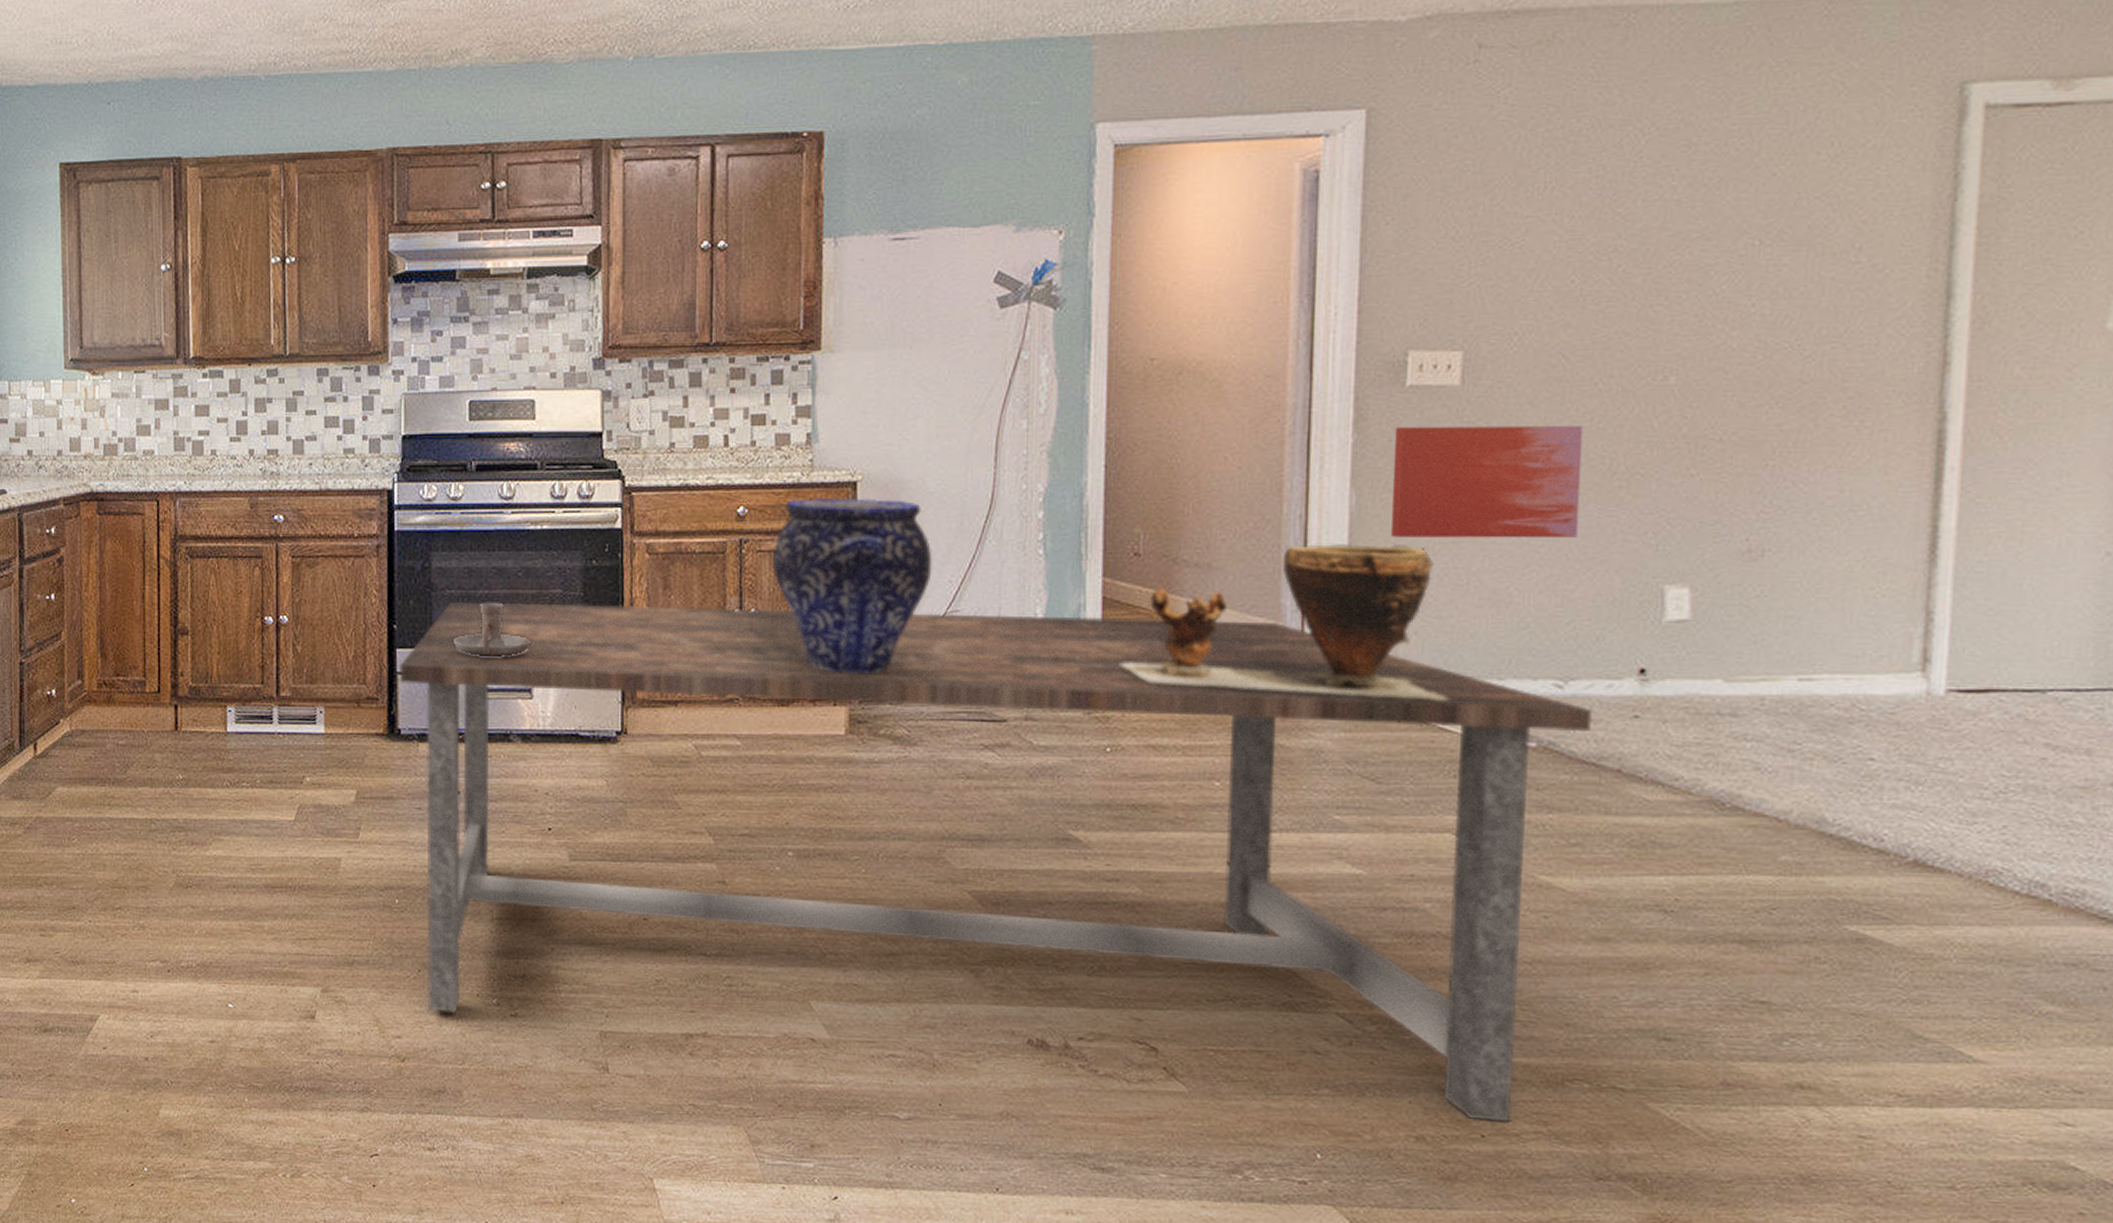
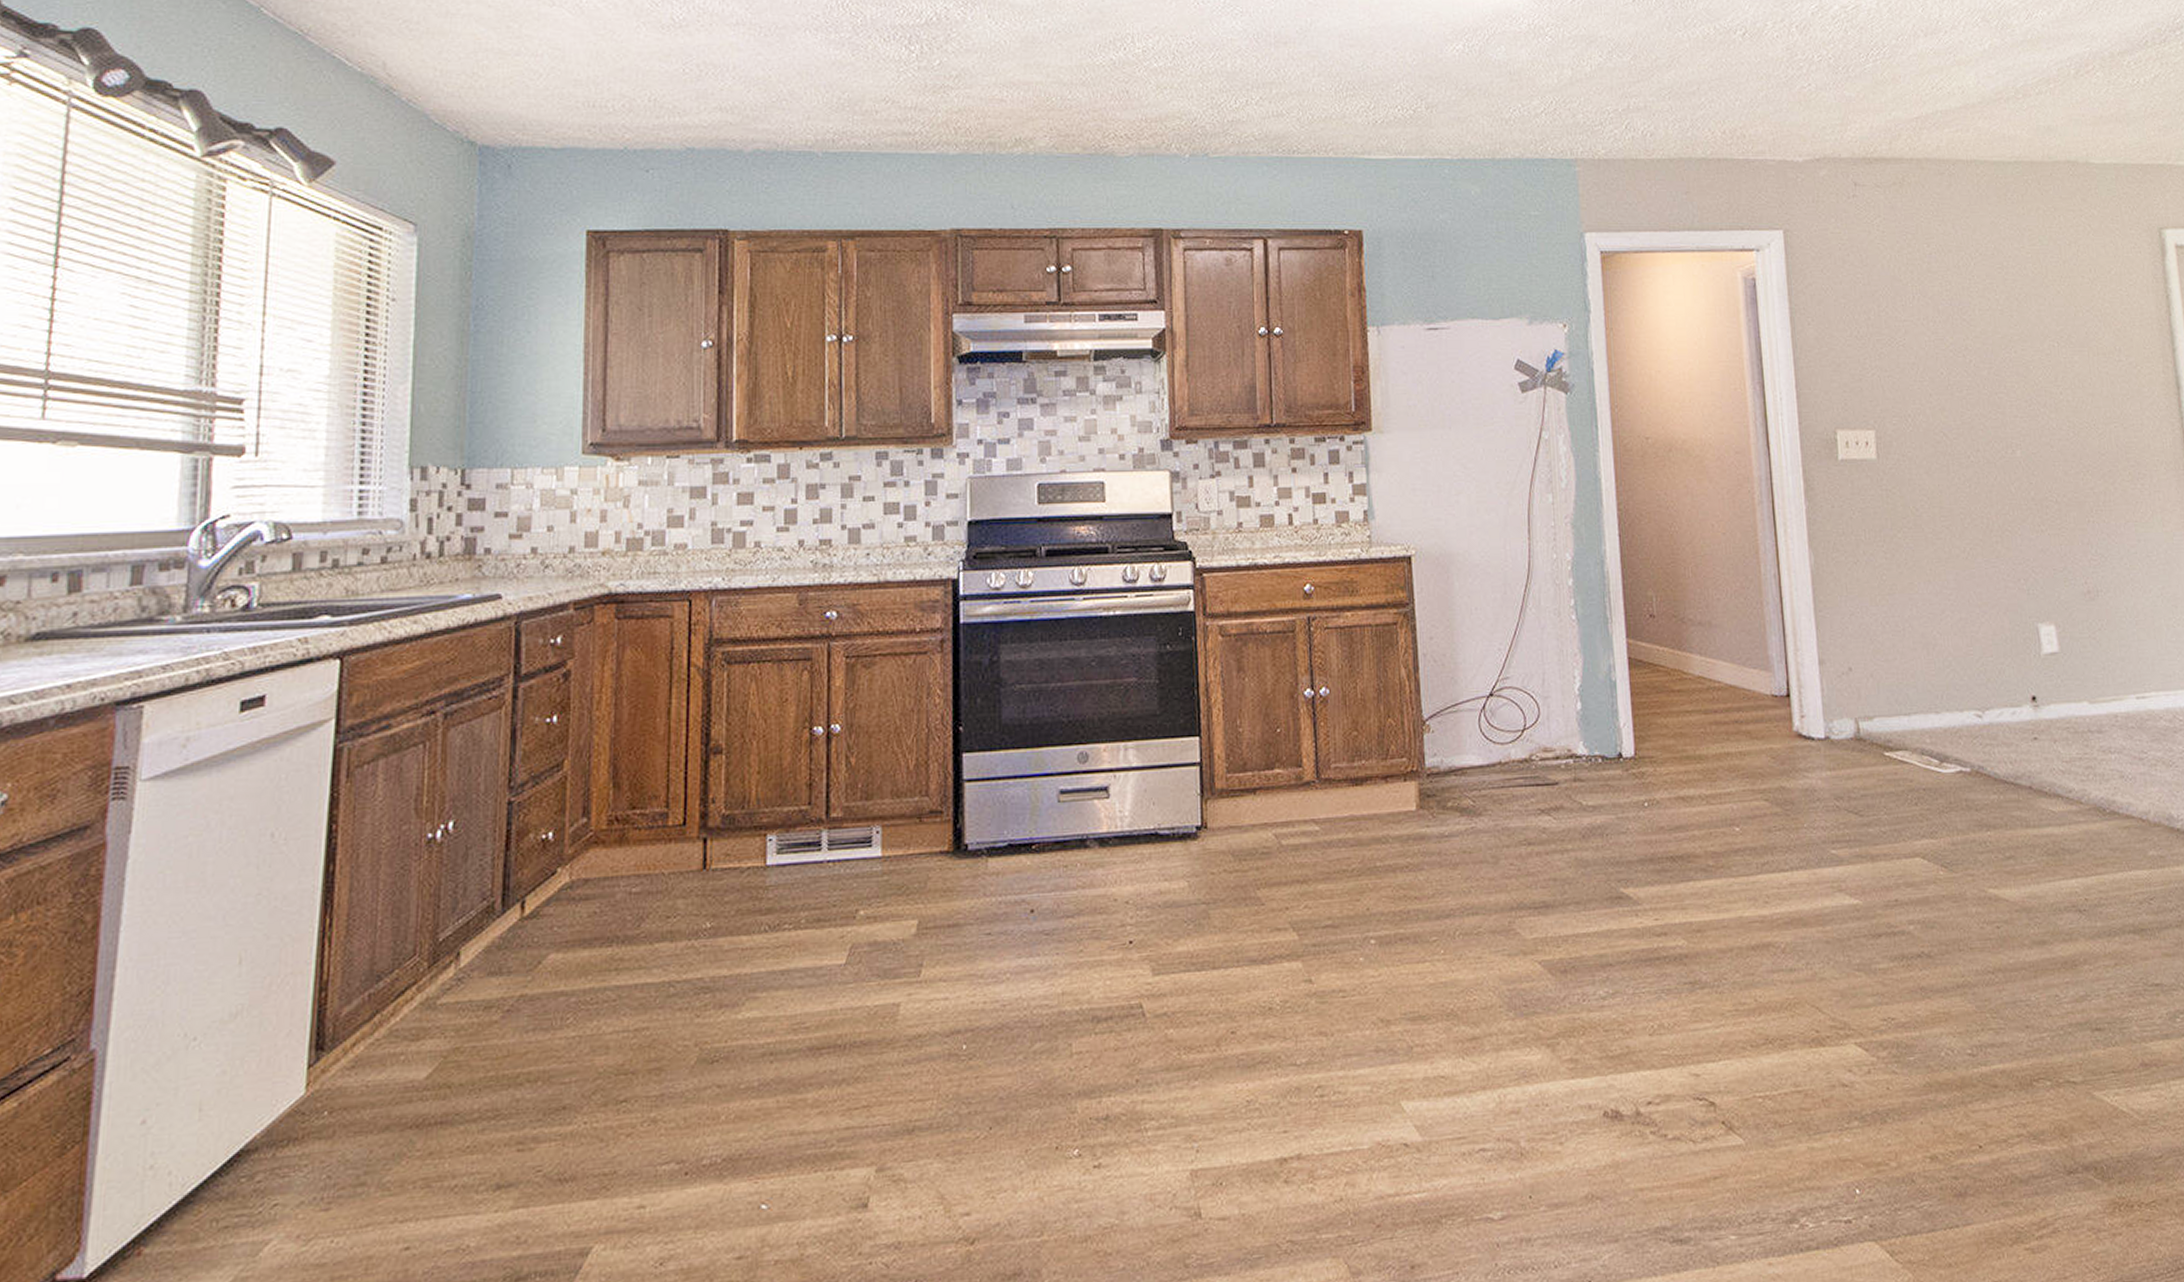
dining table: present [399,601,1593,1123] -> none [966,672,2007,1176]
candle holder: present [453,602,530,657] -> none [1024,695,1106,755]
vase: present [772,497,933,675] -> none [1339,571,1483,748]
clay pot: present [1118,544,1450,701] -> none [1647,598,1904,737]
wall art: present [1390,426,1584,539] -> none [1835,492,1974,591]

